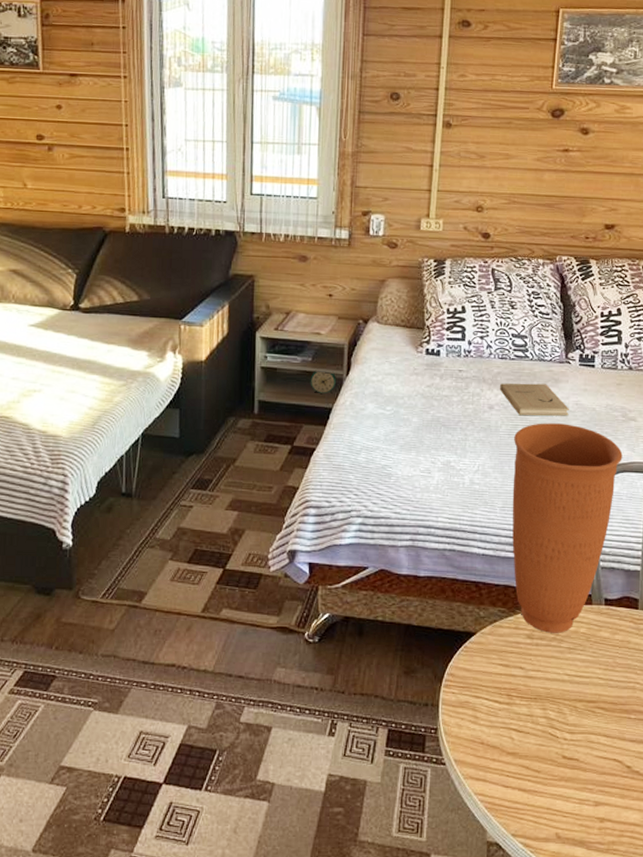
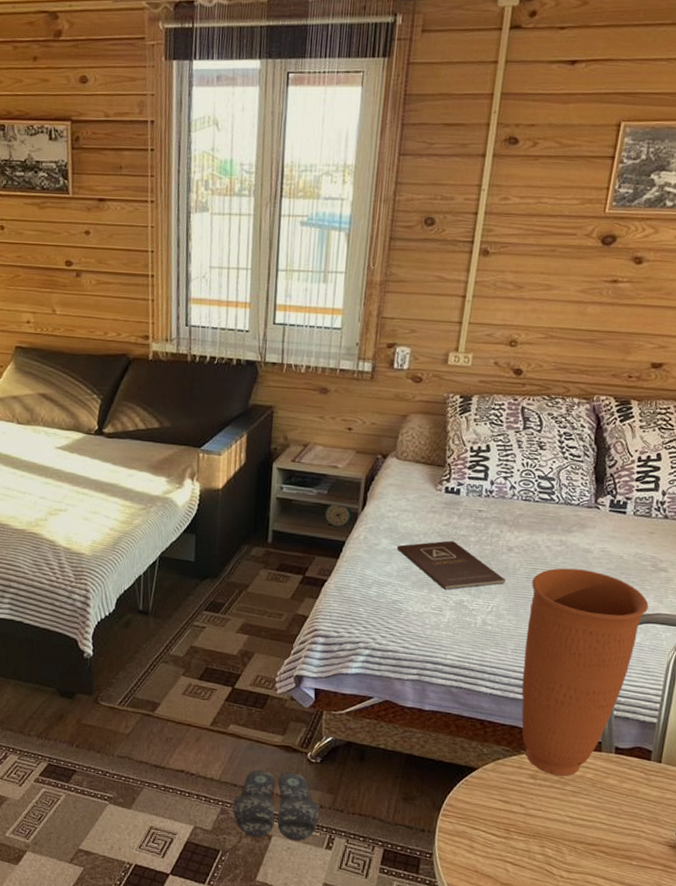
slippers: none [229,656,320,732] -> present [233,770,320,841]
book: none [383,402,489,451] -> present [397,541,505,590]
book: present [500,383,569,417] -> none [521,526,594,563]

